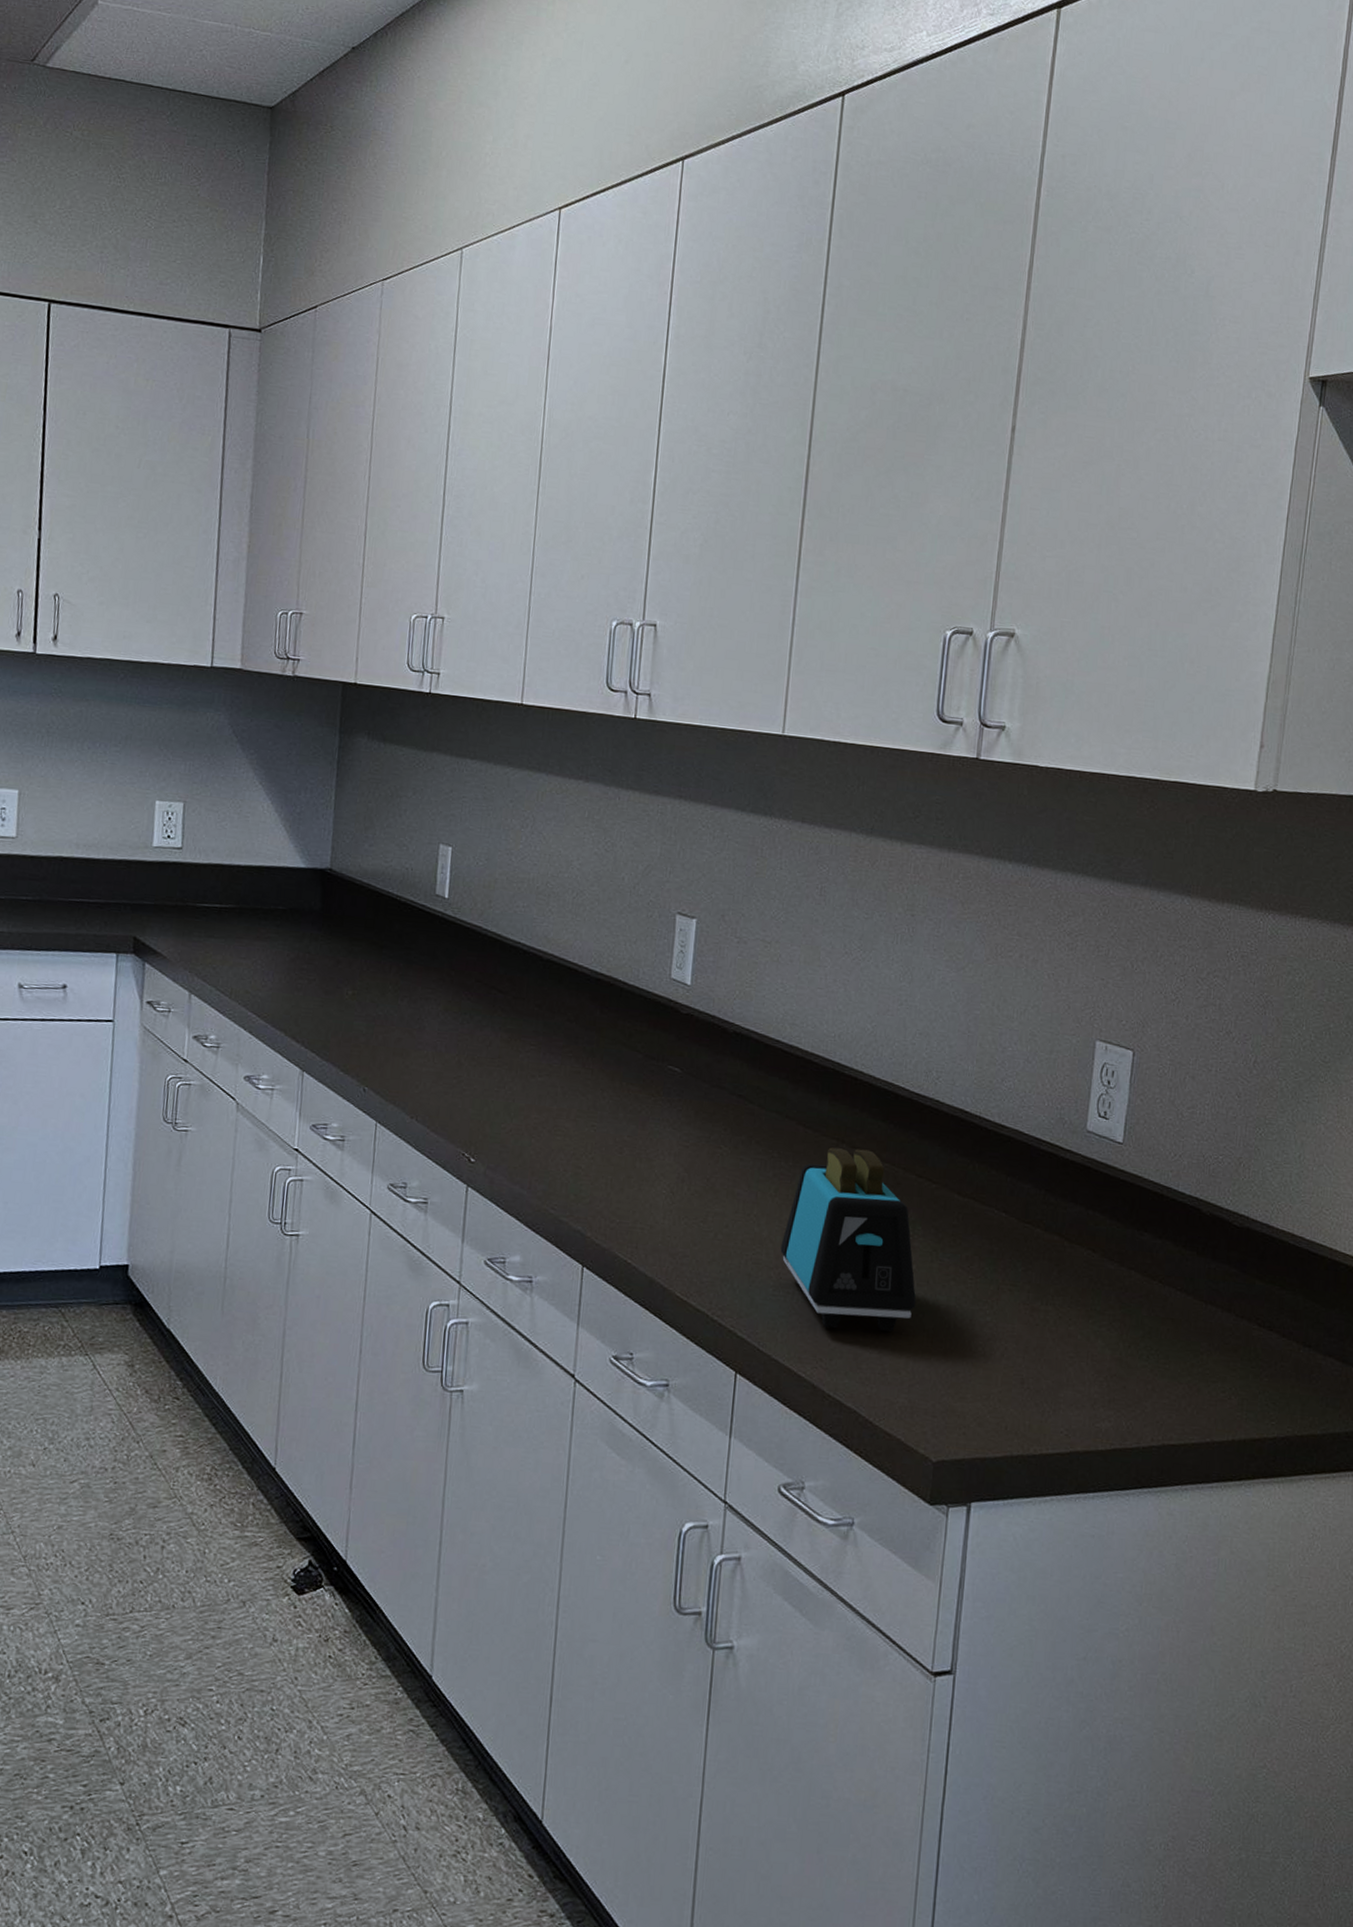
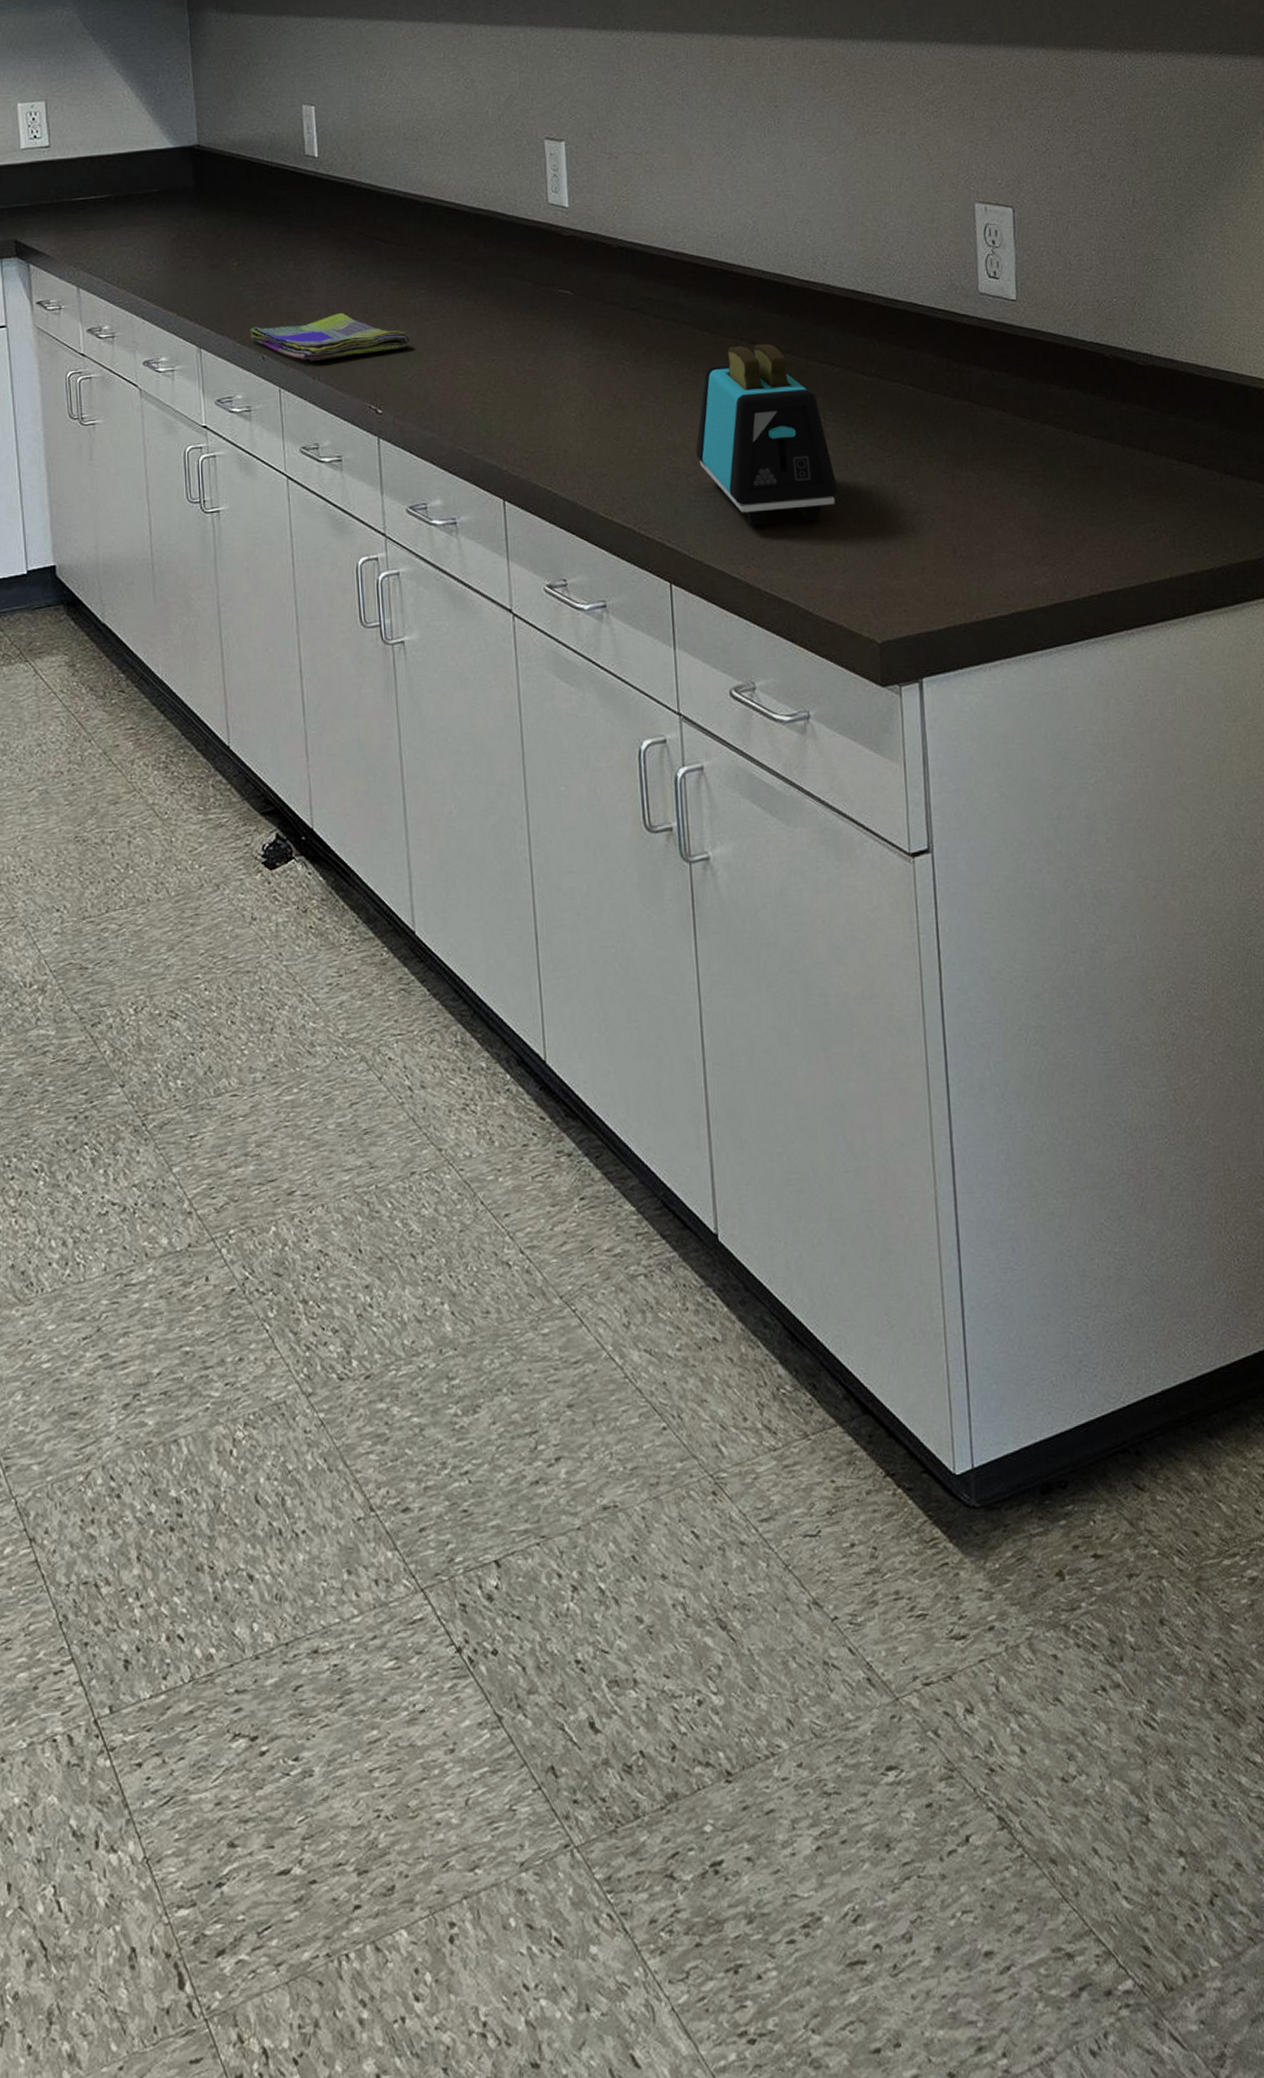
dish towel: none [354,1056,513,1101] -> present [249,313,410,361]

